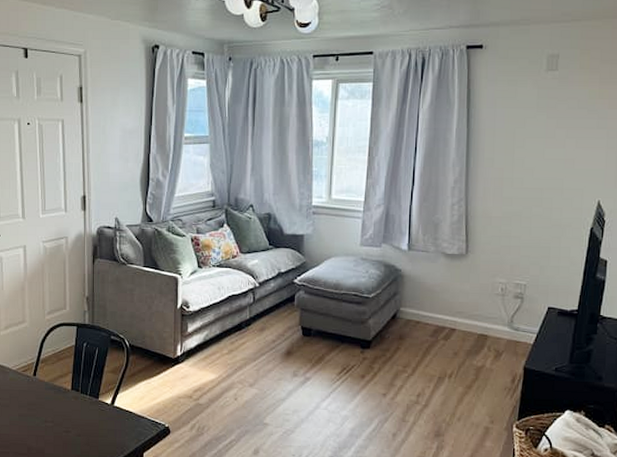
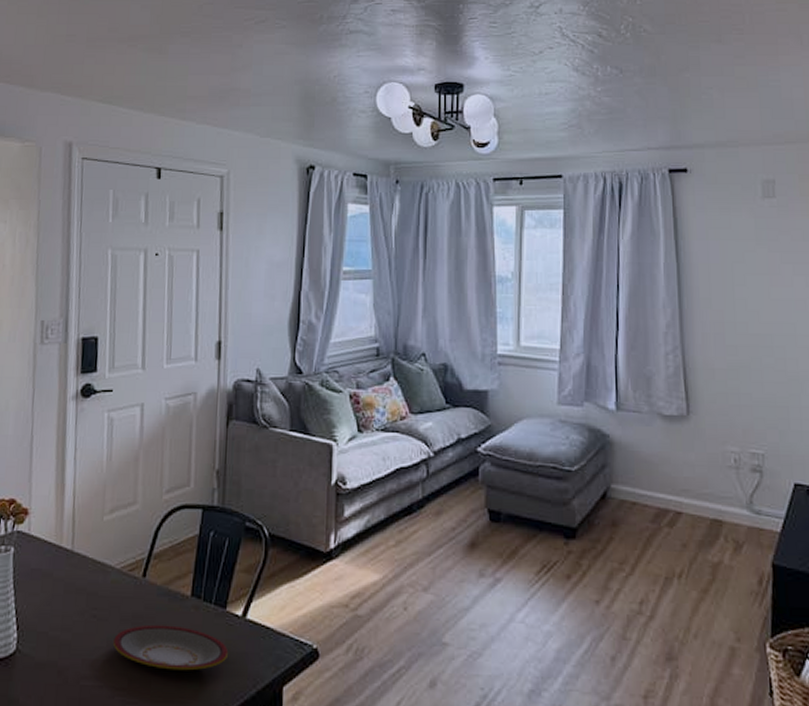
plate: none [15,410,102,442] -> present [114,624,229,671]

